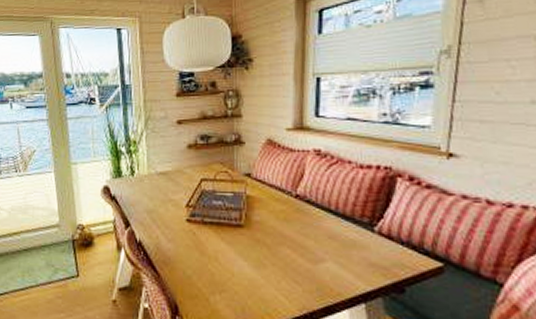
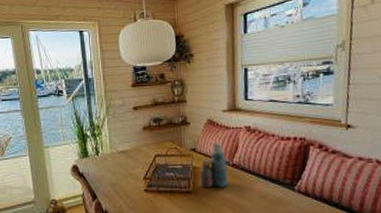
bottle: none [254,167,290,222] -> present [200,142,228,188]

